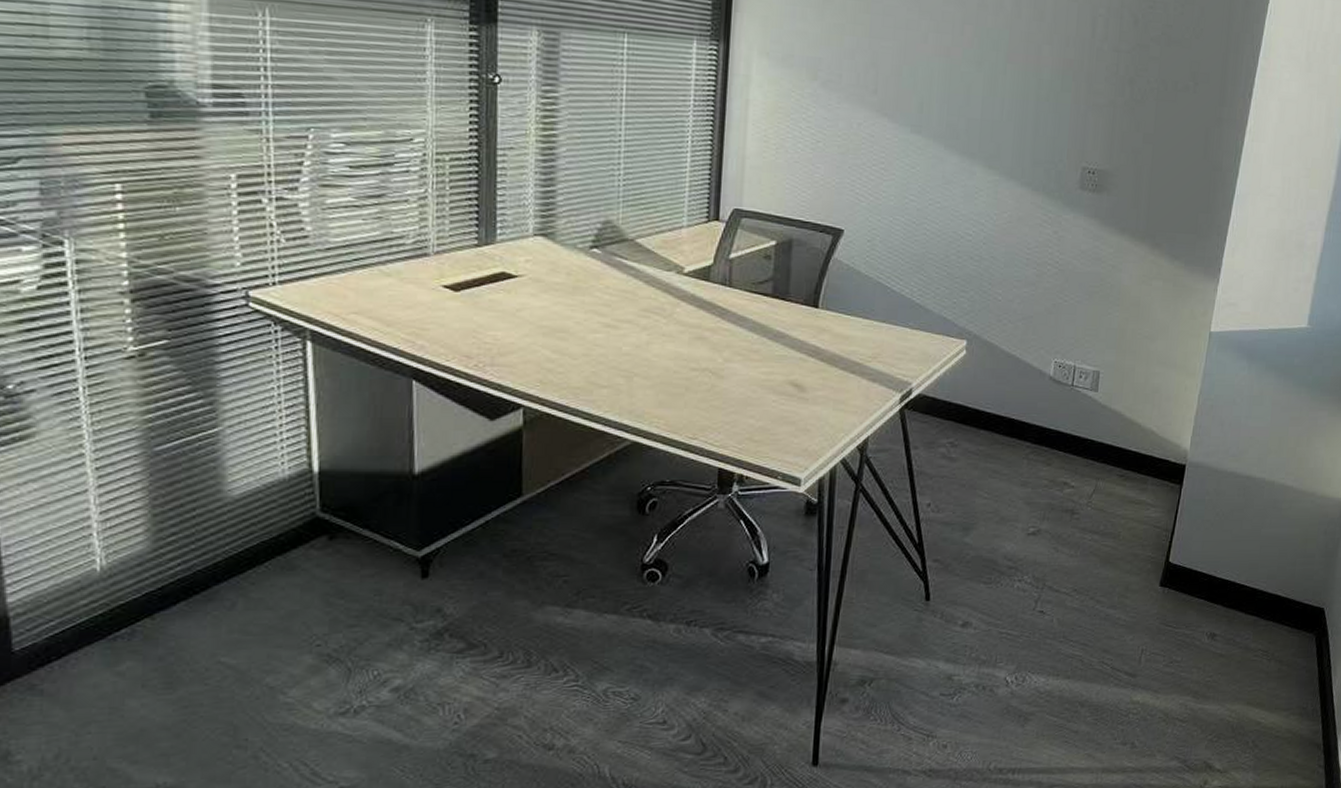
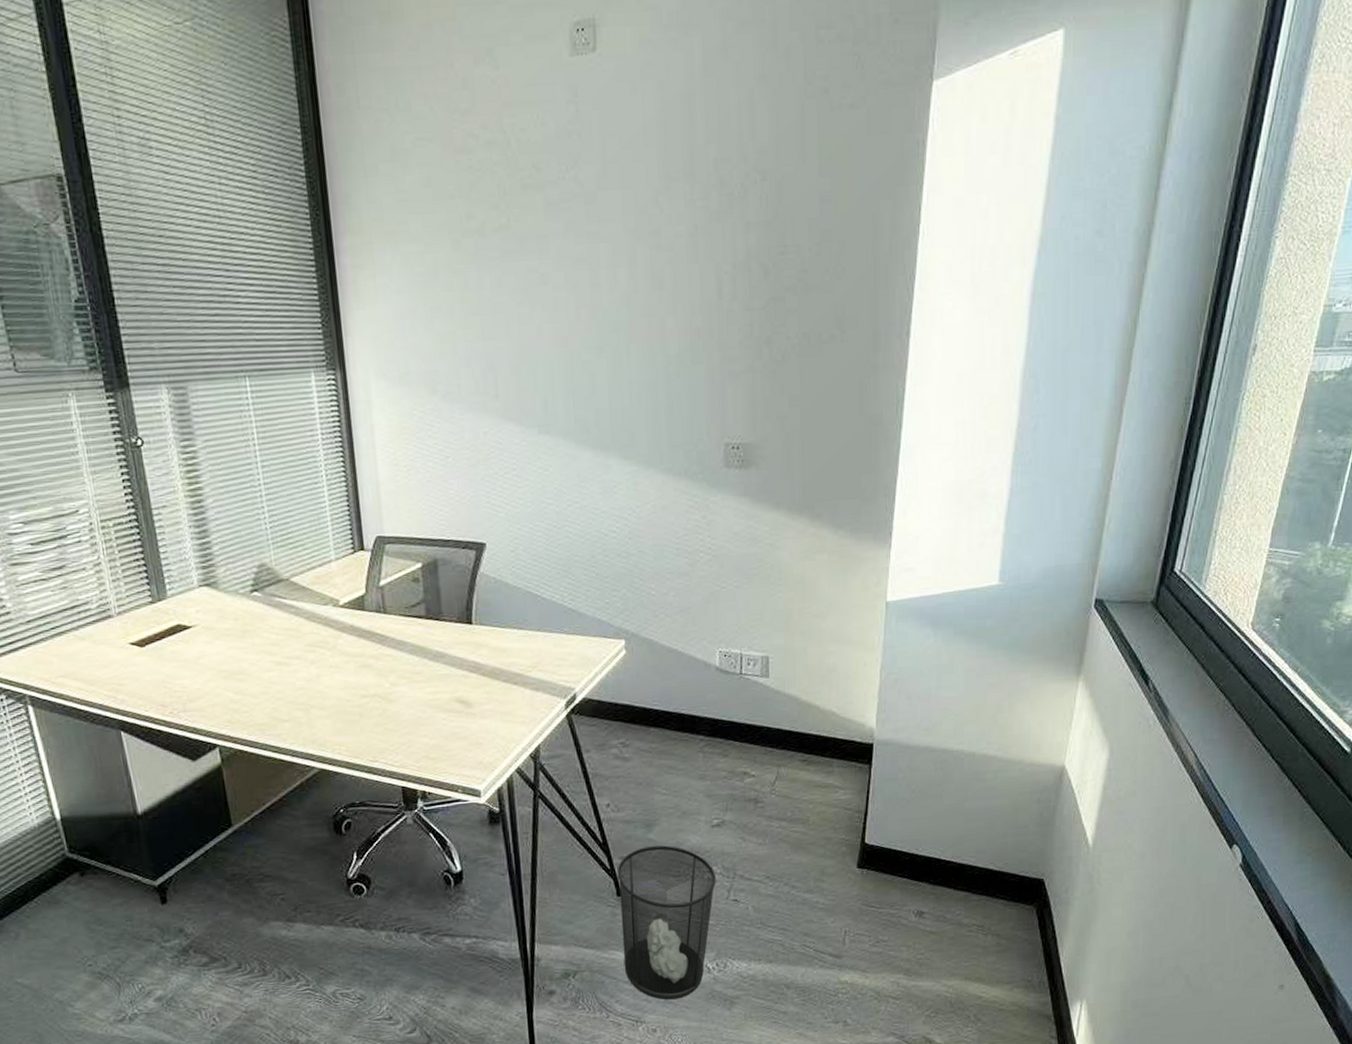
waste bin: none [923,550,1026,714] -> present [617,845,716,1000]

